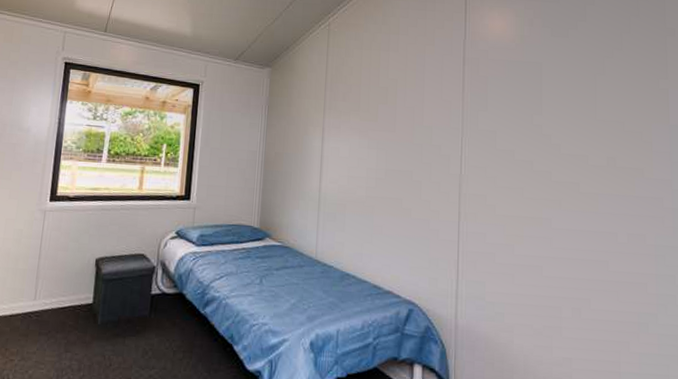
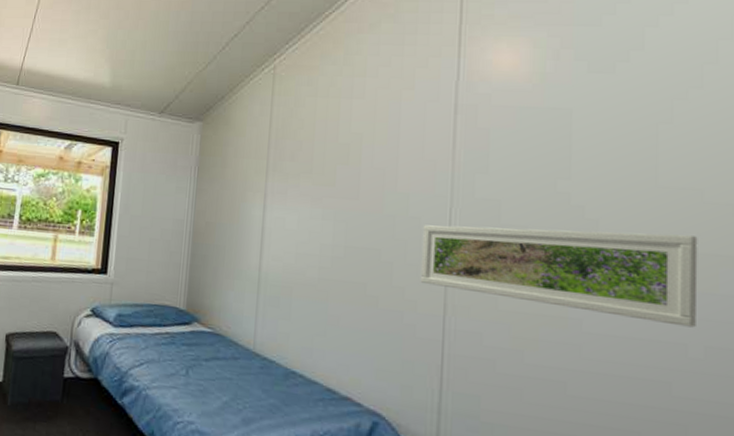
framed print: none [441,151,623,221] -> present [420,225,698,328]

